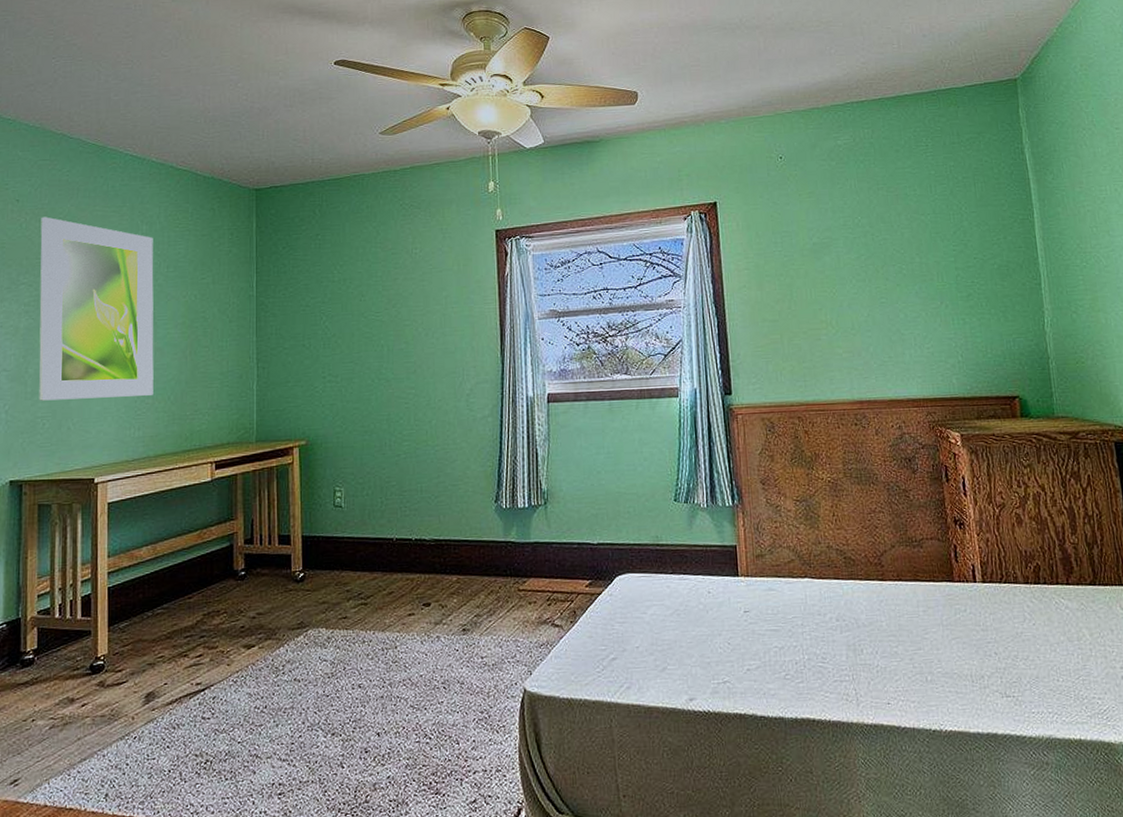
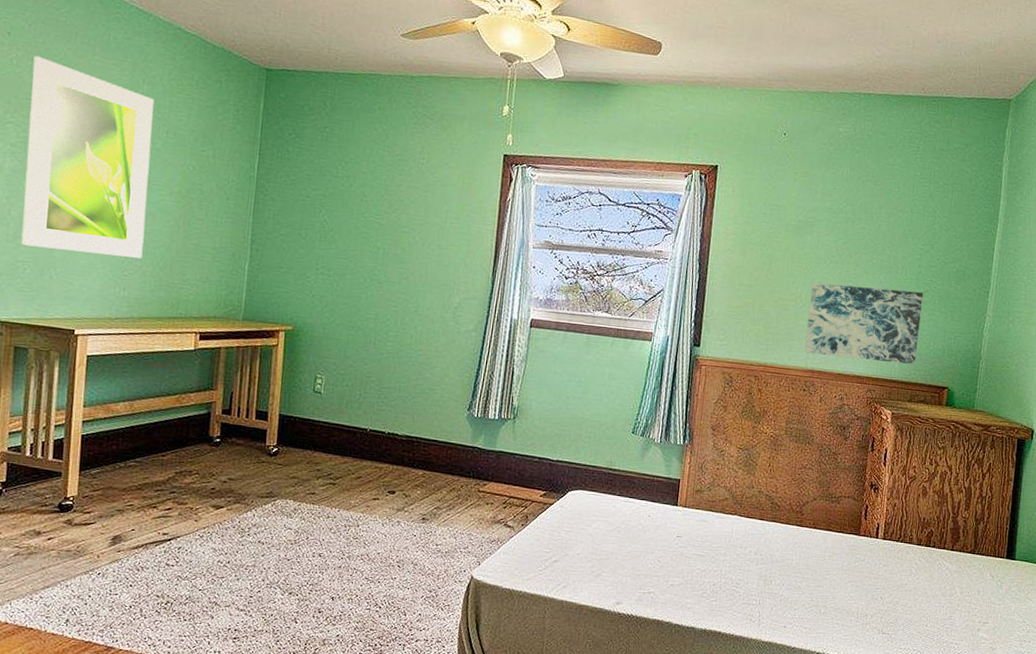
wall art: none [841,296,975,383] -> present [804,283,923,364]

